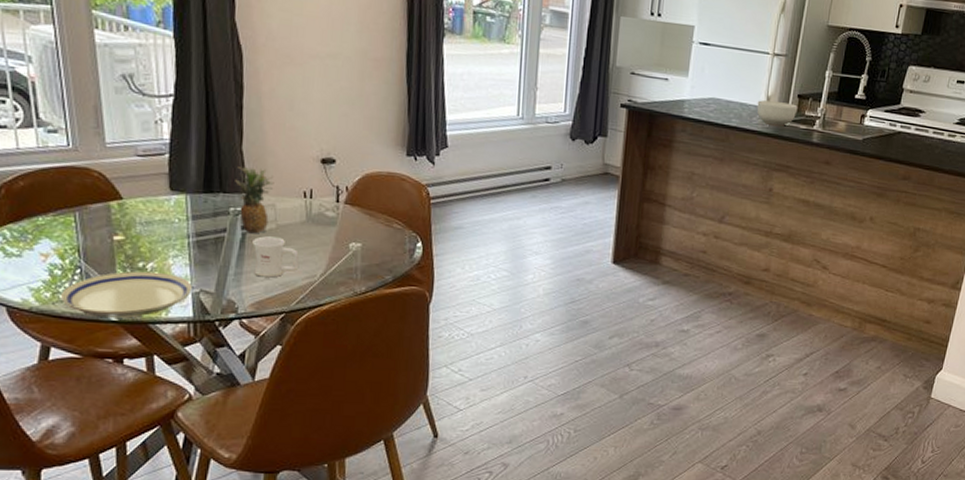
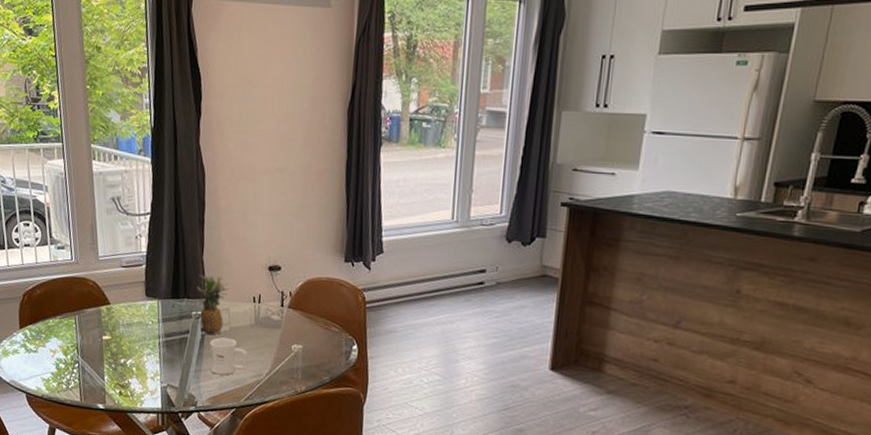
plate: present [61,271,192,318] -> none [64,366,161,407]
bowl: present [756,100,798,127] -> none [721,191,774,221]

